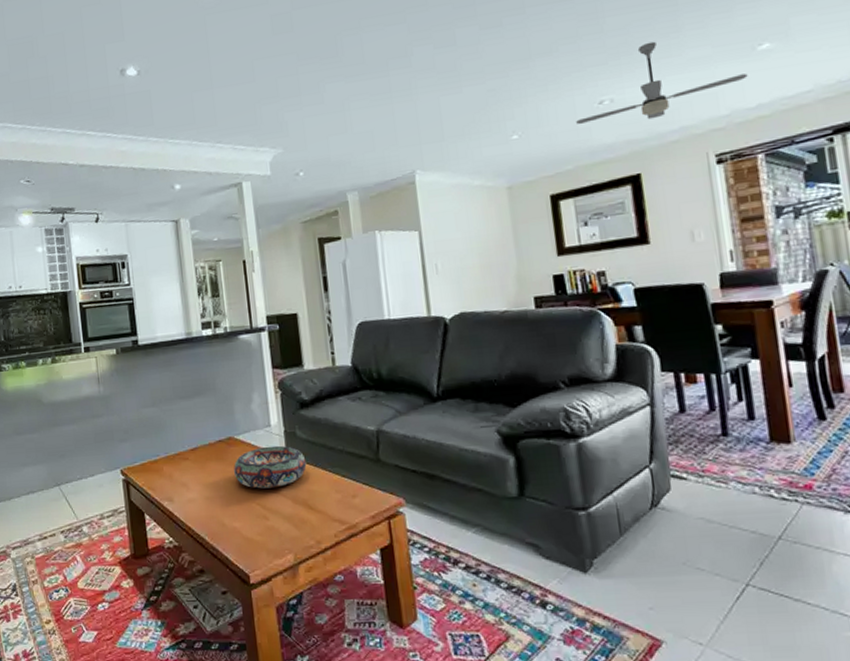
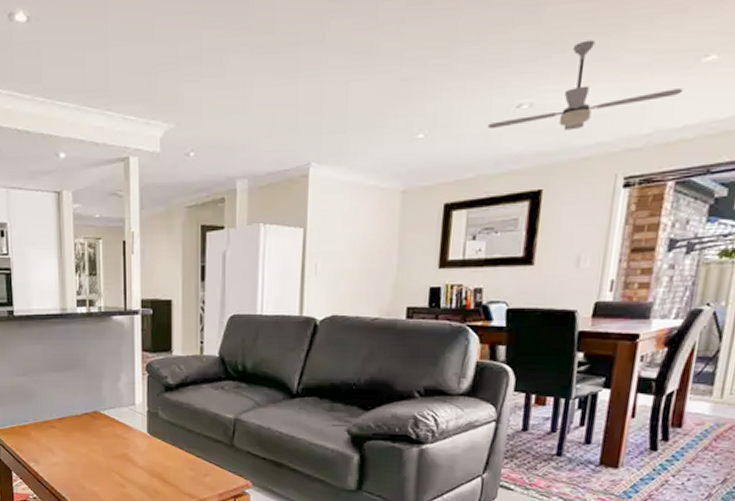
decorative bowl: present [234,445,307,489] -> none [97,423,165,461]

